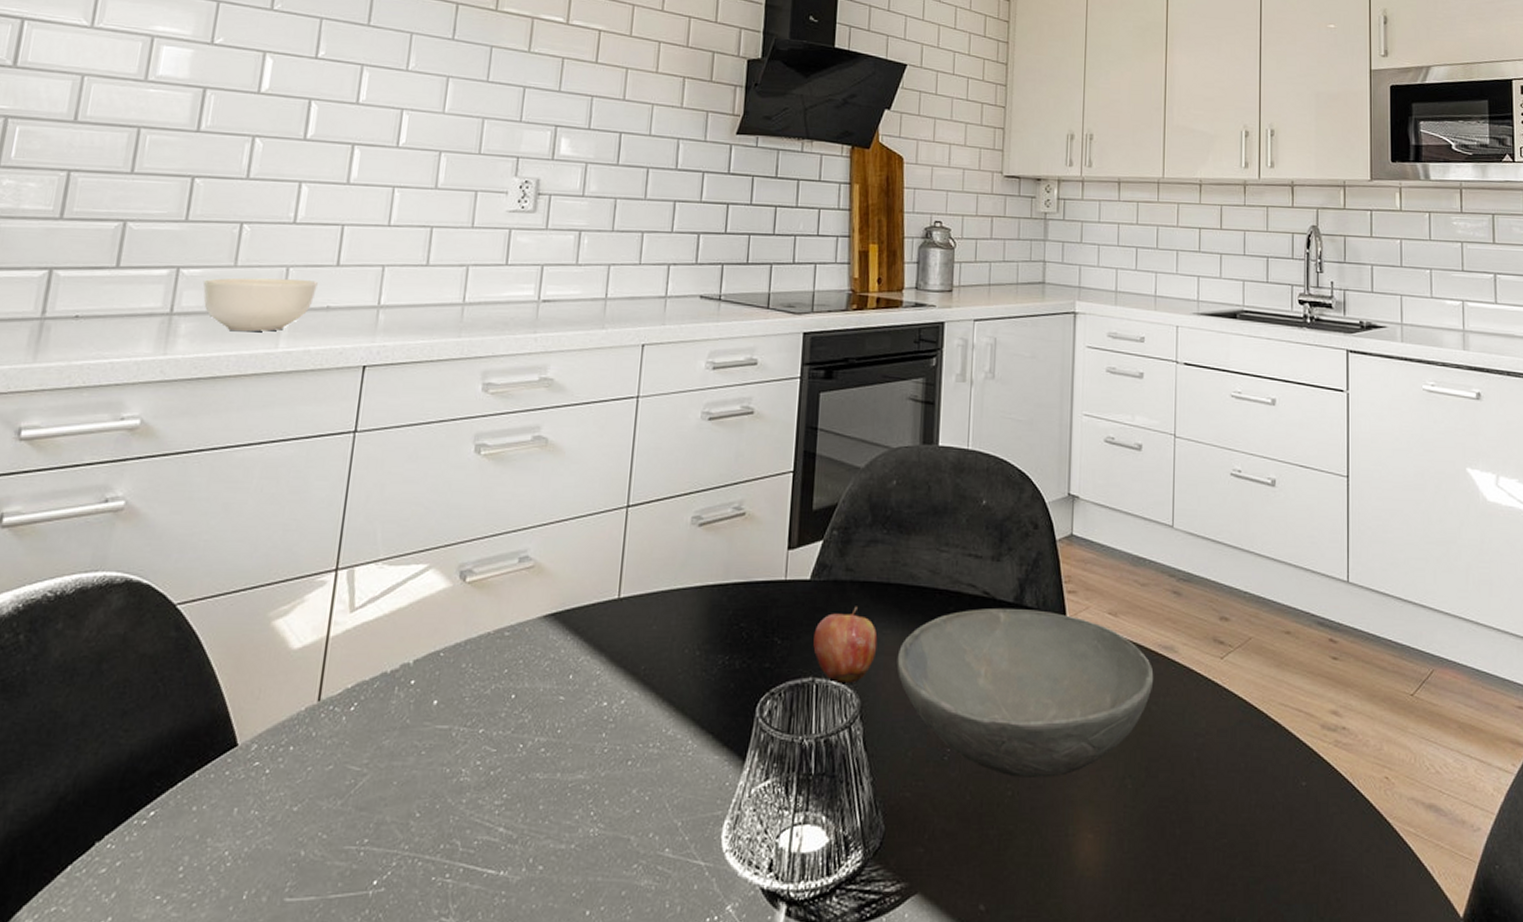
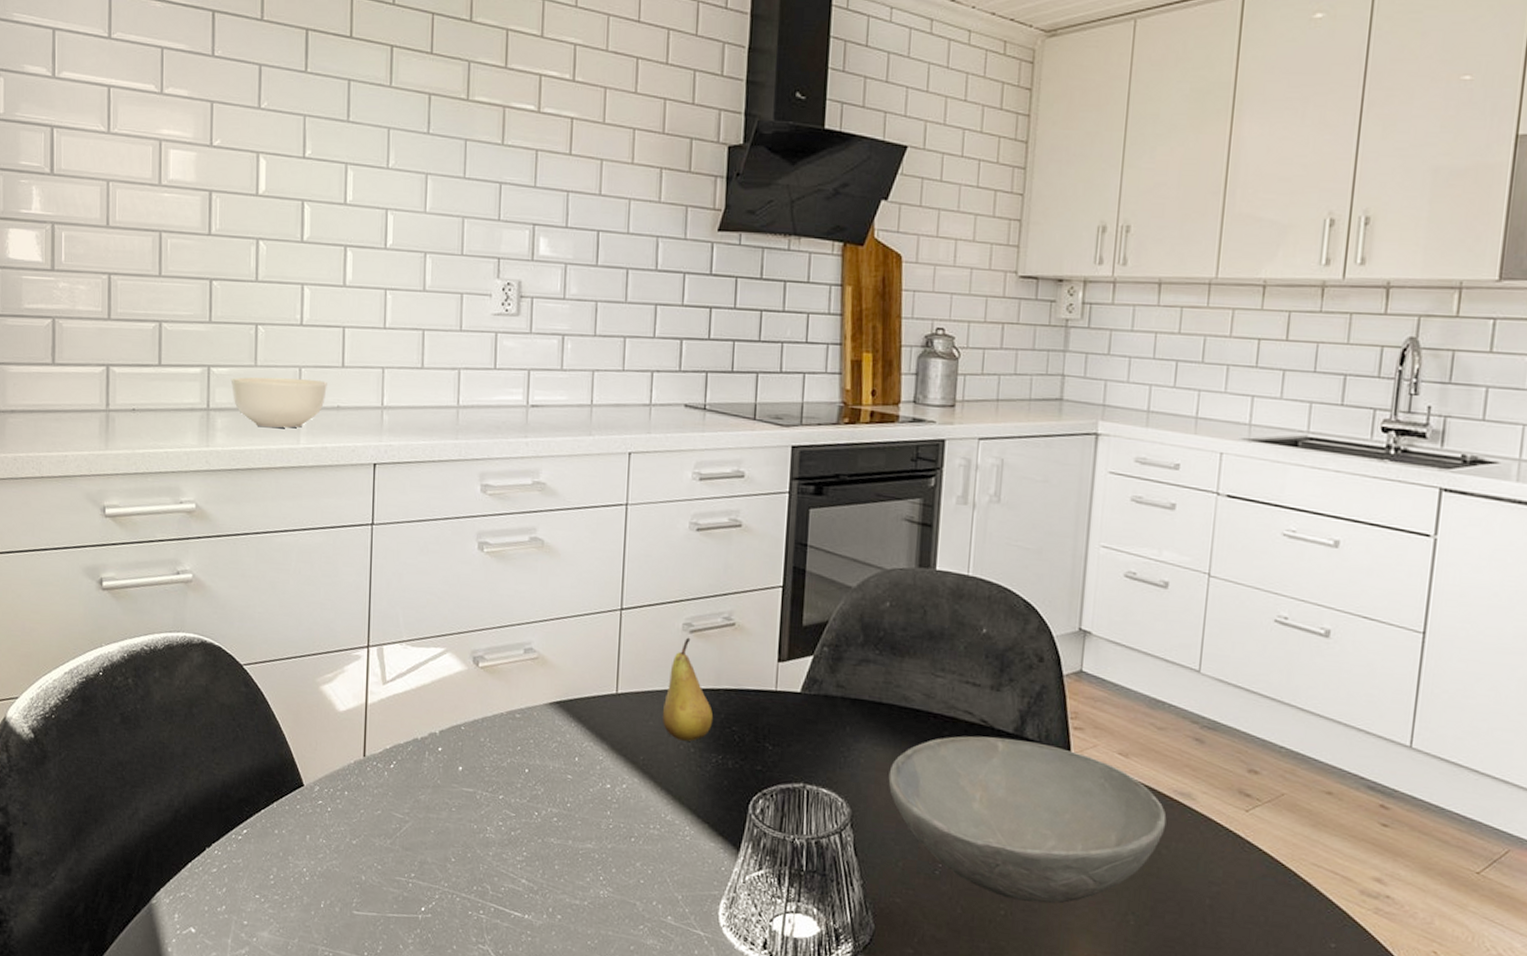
fruit: none [666,531,721,644] -> present [662,637,714,741]
apple: present [813,606,878,683] -> none [804,721,869,793]

